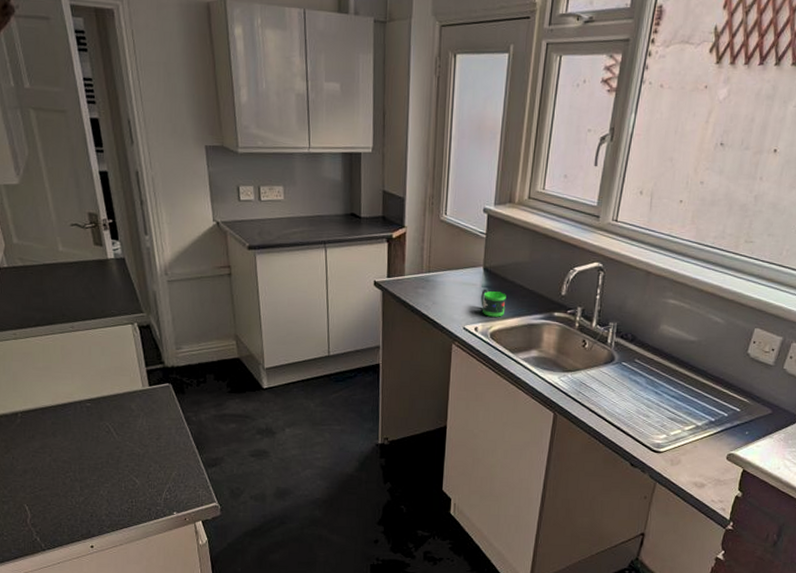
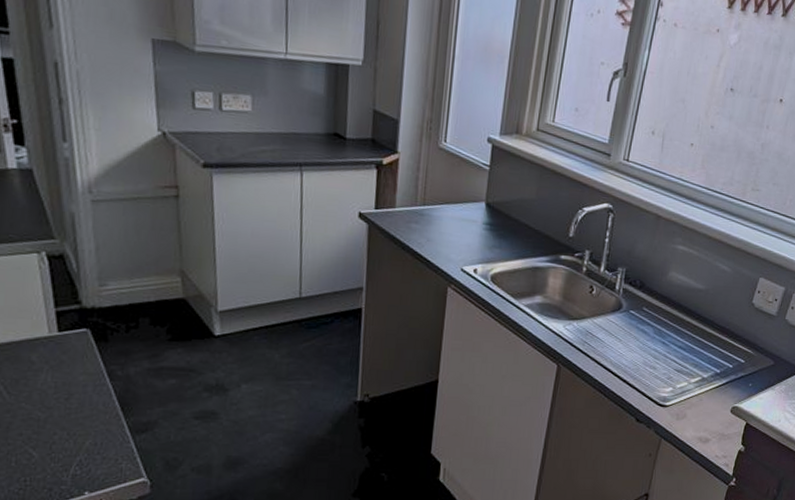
mug: present [481,289,506,317] -> none [481,226,510,258]

